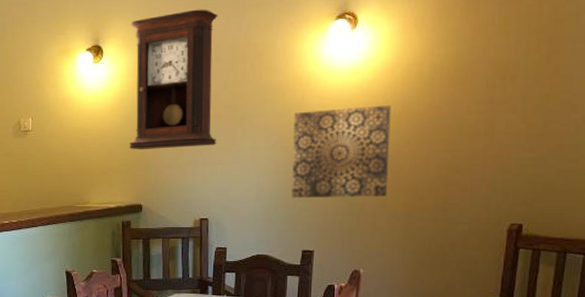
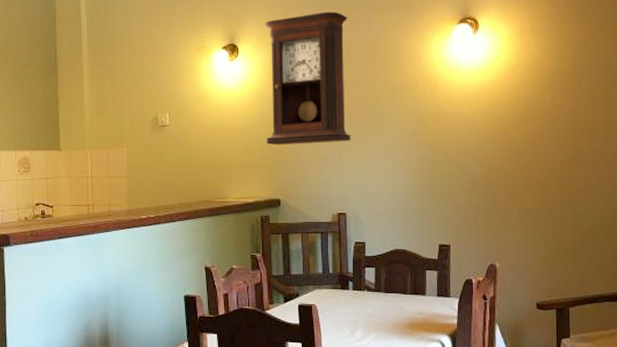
wall art: present [291,105,392,199] -> none [424,104,517,194]

